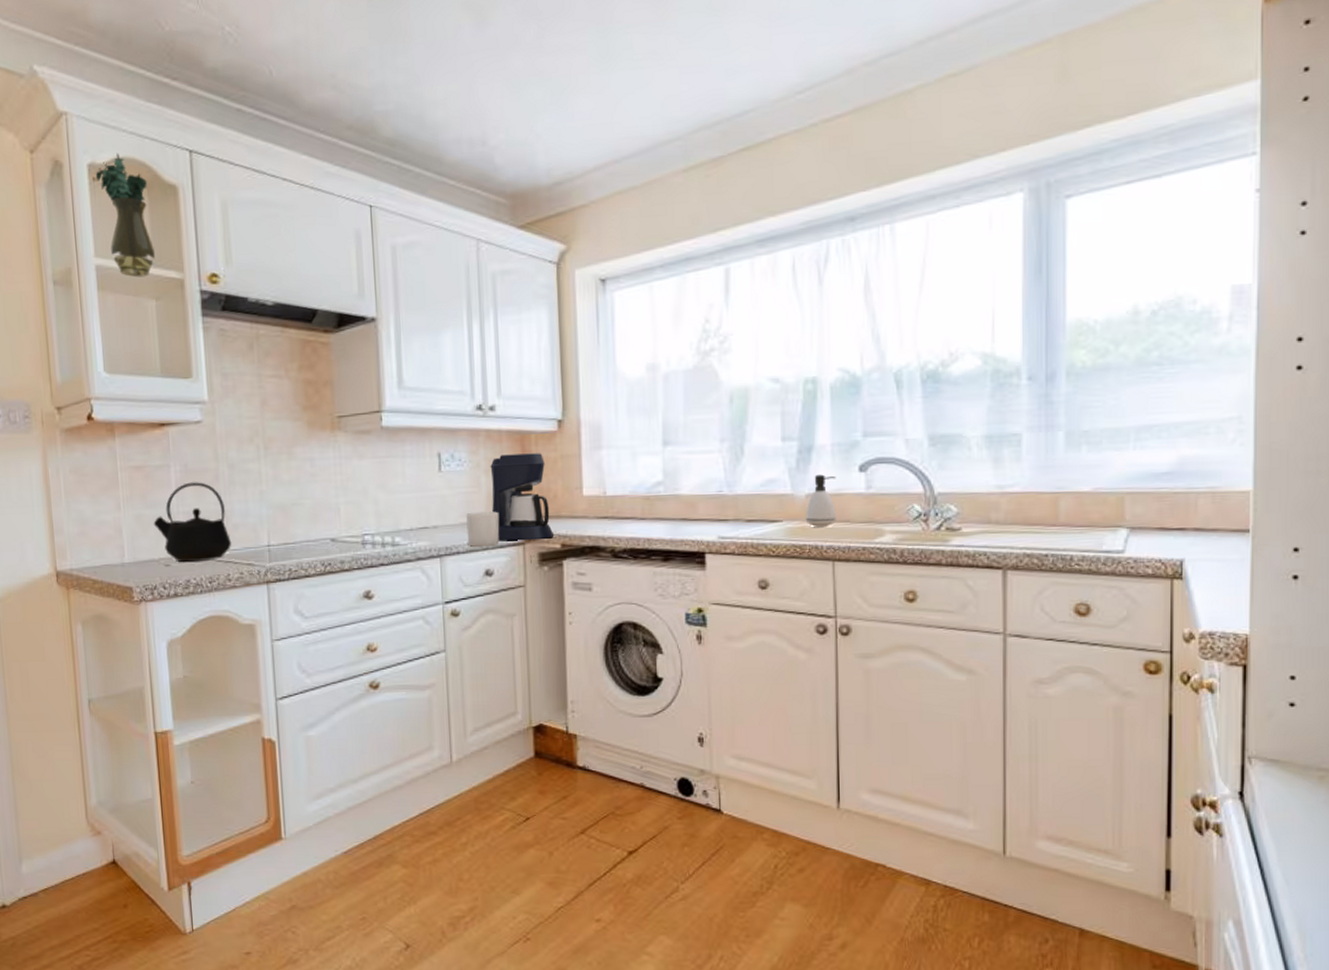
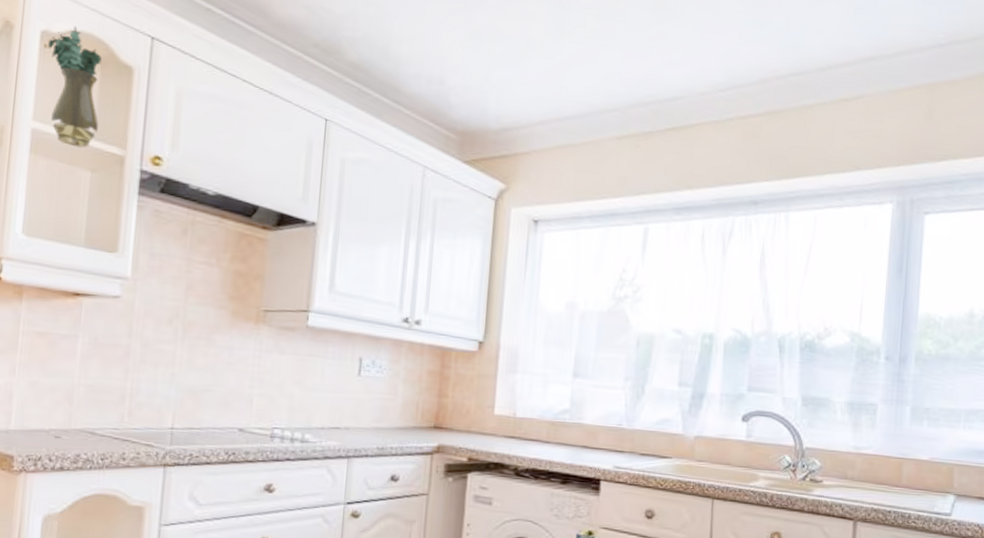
kettle: present [153,482,232,562] -> none [49,355,133,437]
mug: present [466,511,500,548] -> none [377,418,412,454]
coffee maker: present [490,453,555,541] -> none [405,367,463,452]
soap dispenser: present [805,474,836,528] -> none [692,419,722,468]

